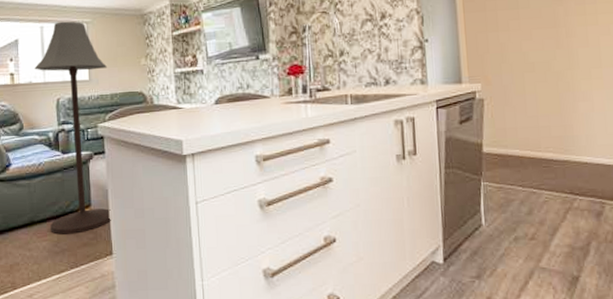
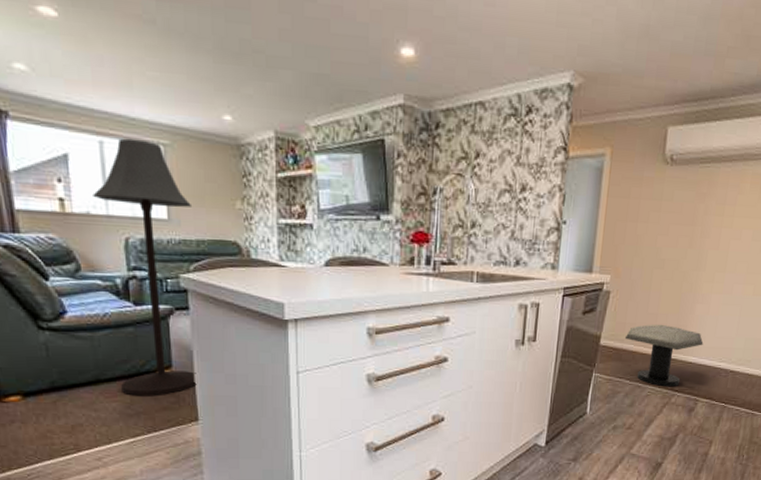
stool: none [507,126,596,190] -> present [624,324,704,386]

